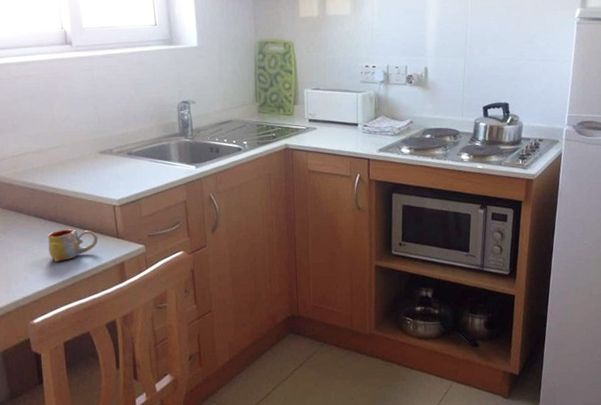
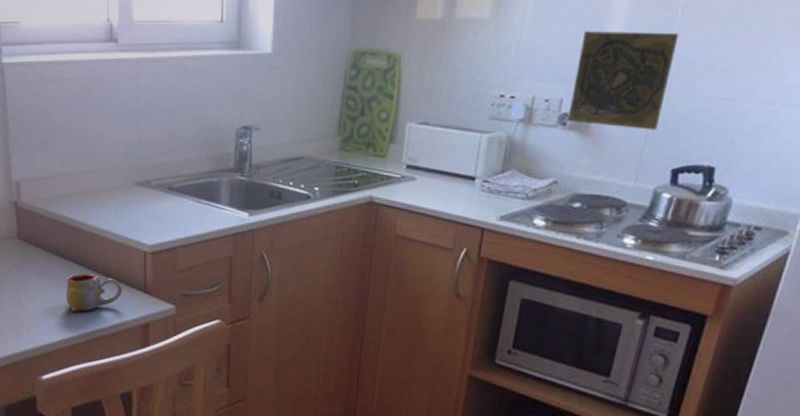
decorative tile: none [412,18,472,82] -> present [567,31,679,130]

